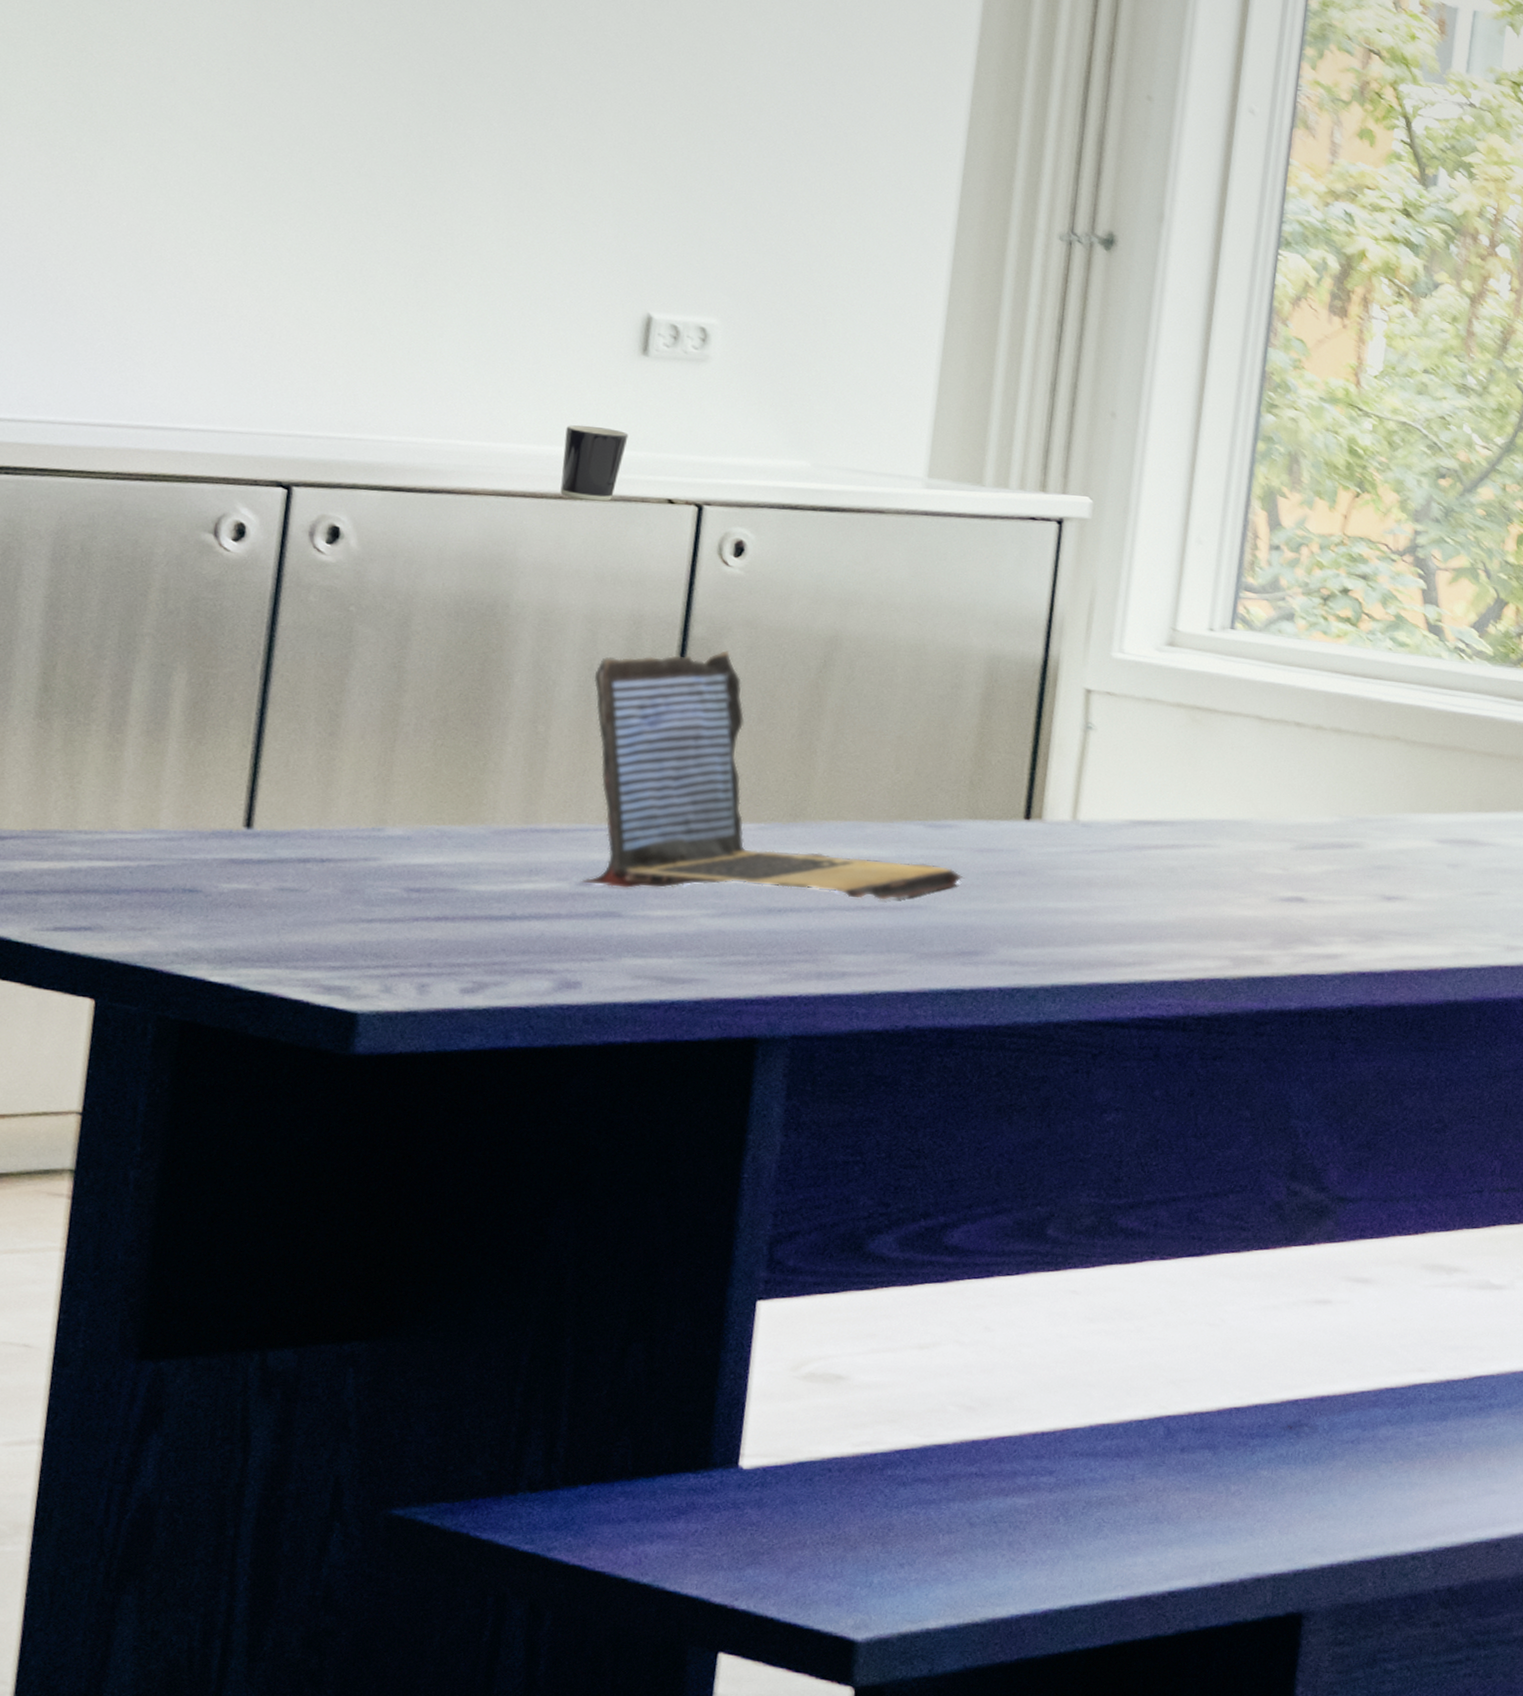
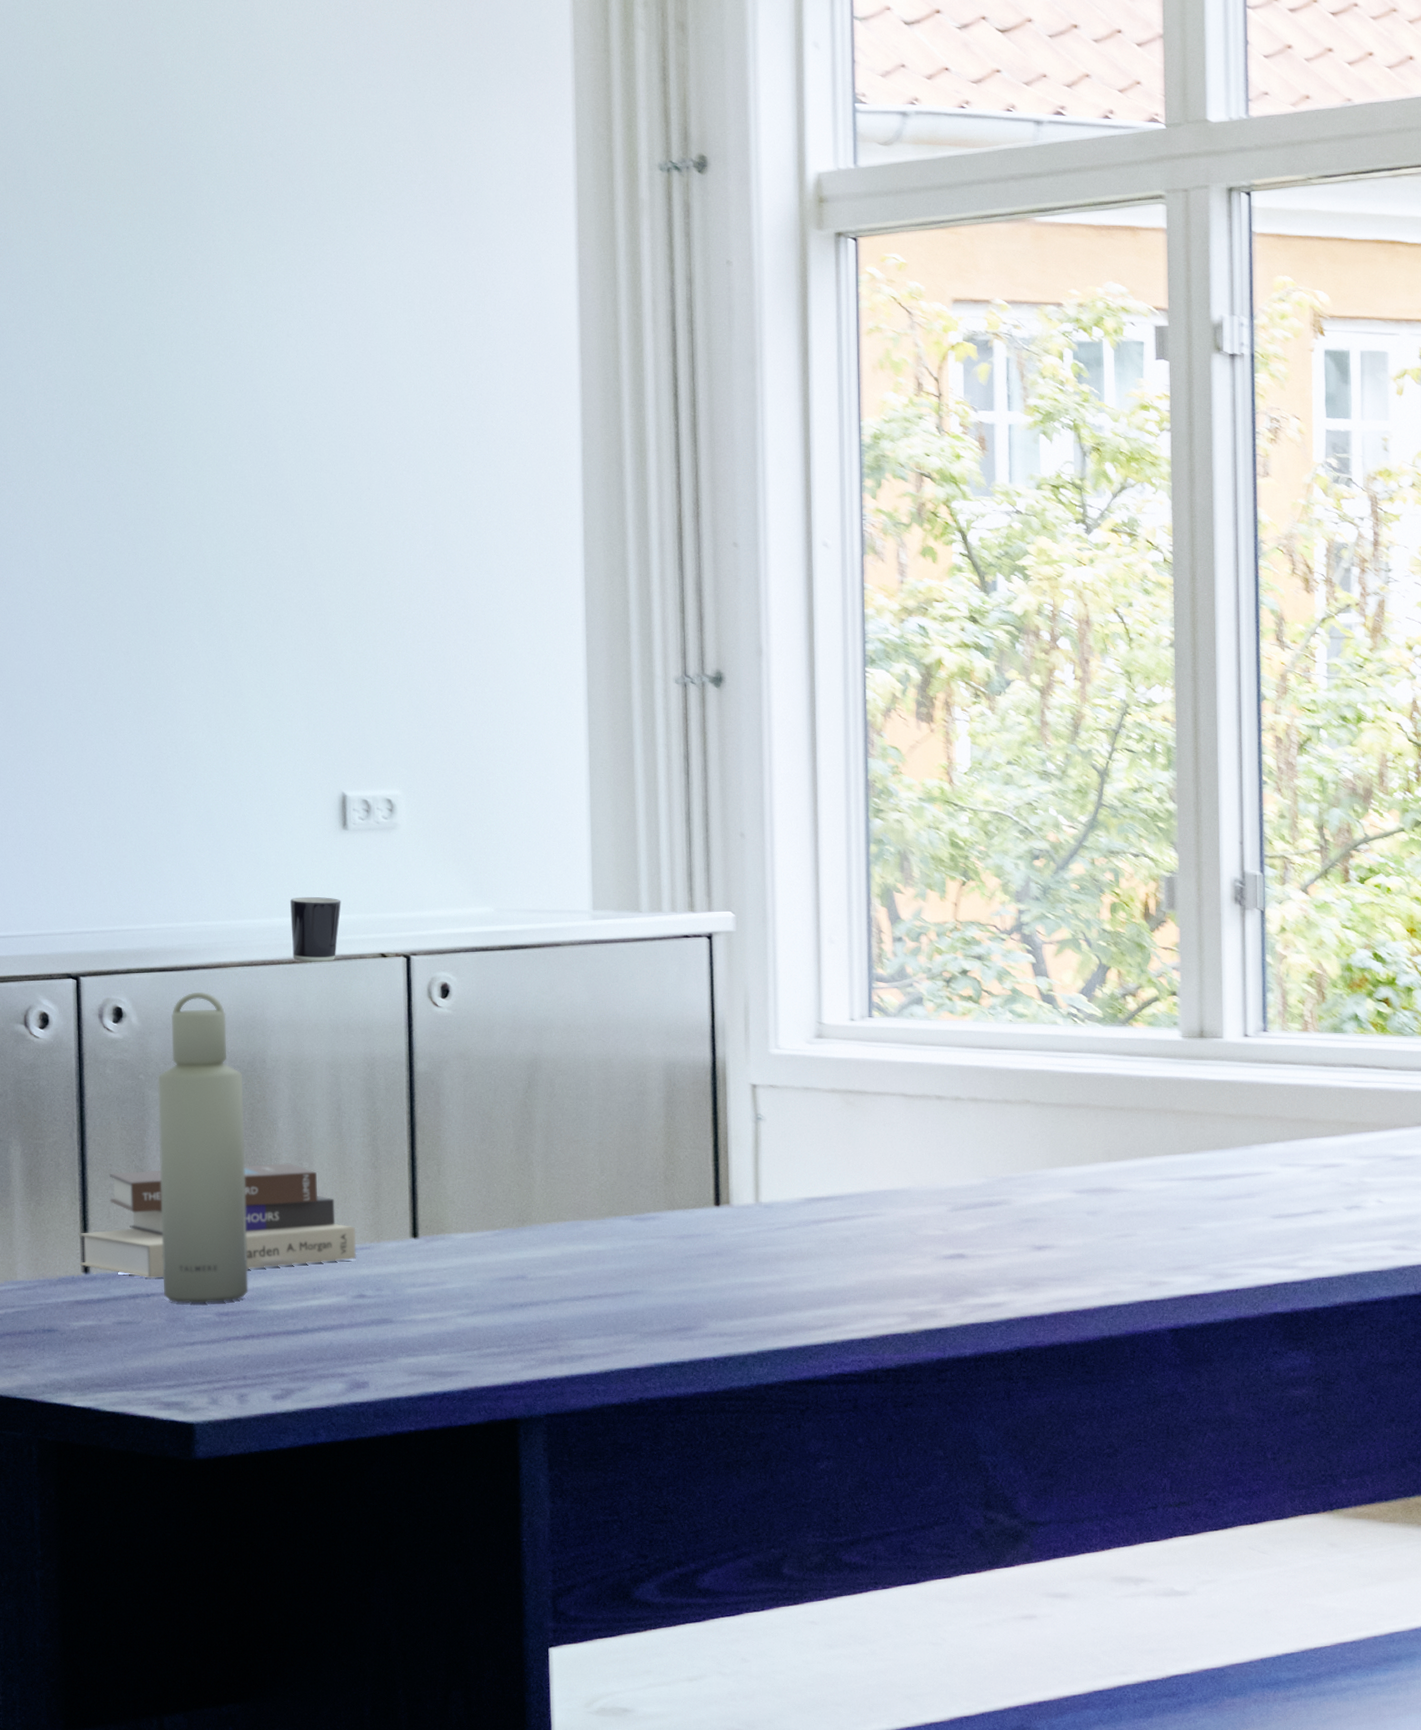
books: none [242,714,592,842] -> present [79,1163,357,1278]
bottle: none [343,519,478,876] -> present [157,992,248,1304]
laptop: present [581,650,965,900] -> none [342,1081,672,1297]

